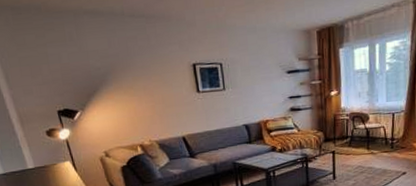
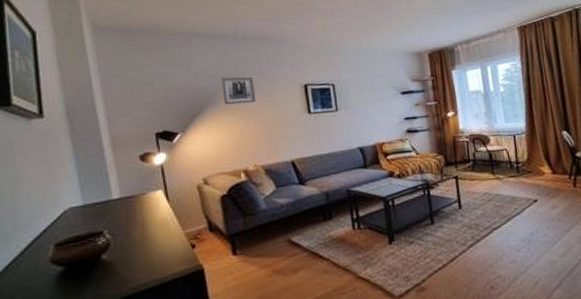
wall art: none [113,55,147,84] -> present [222,76,256,105]

